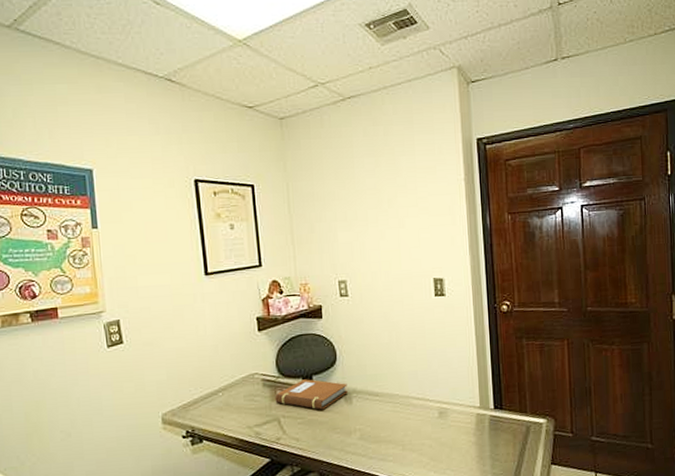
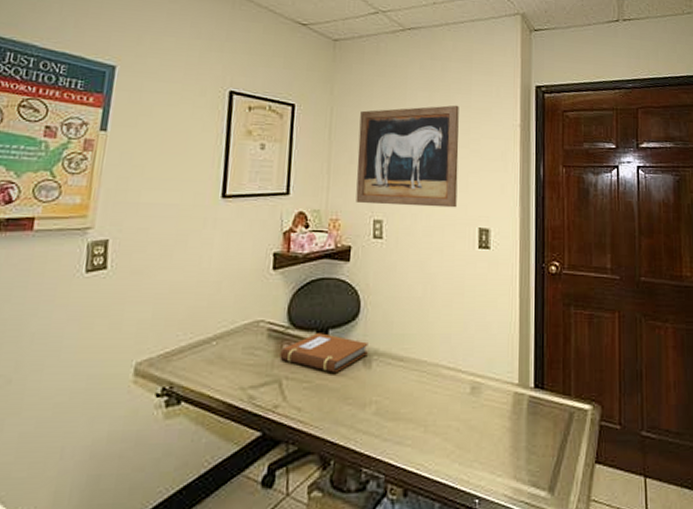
wall art: none [314,167,411,267] -> present [356,105,459,208]

